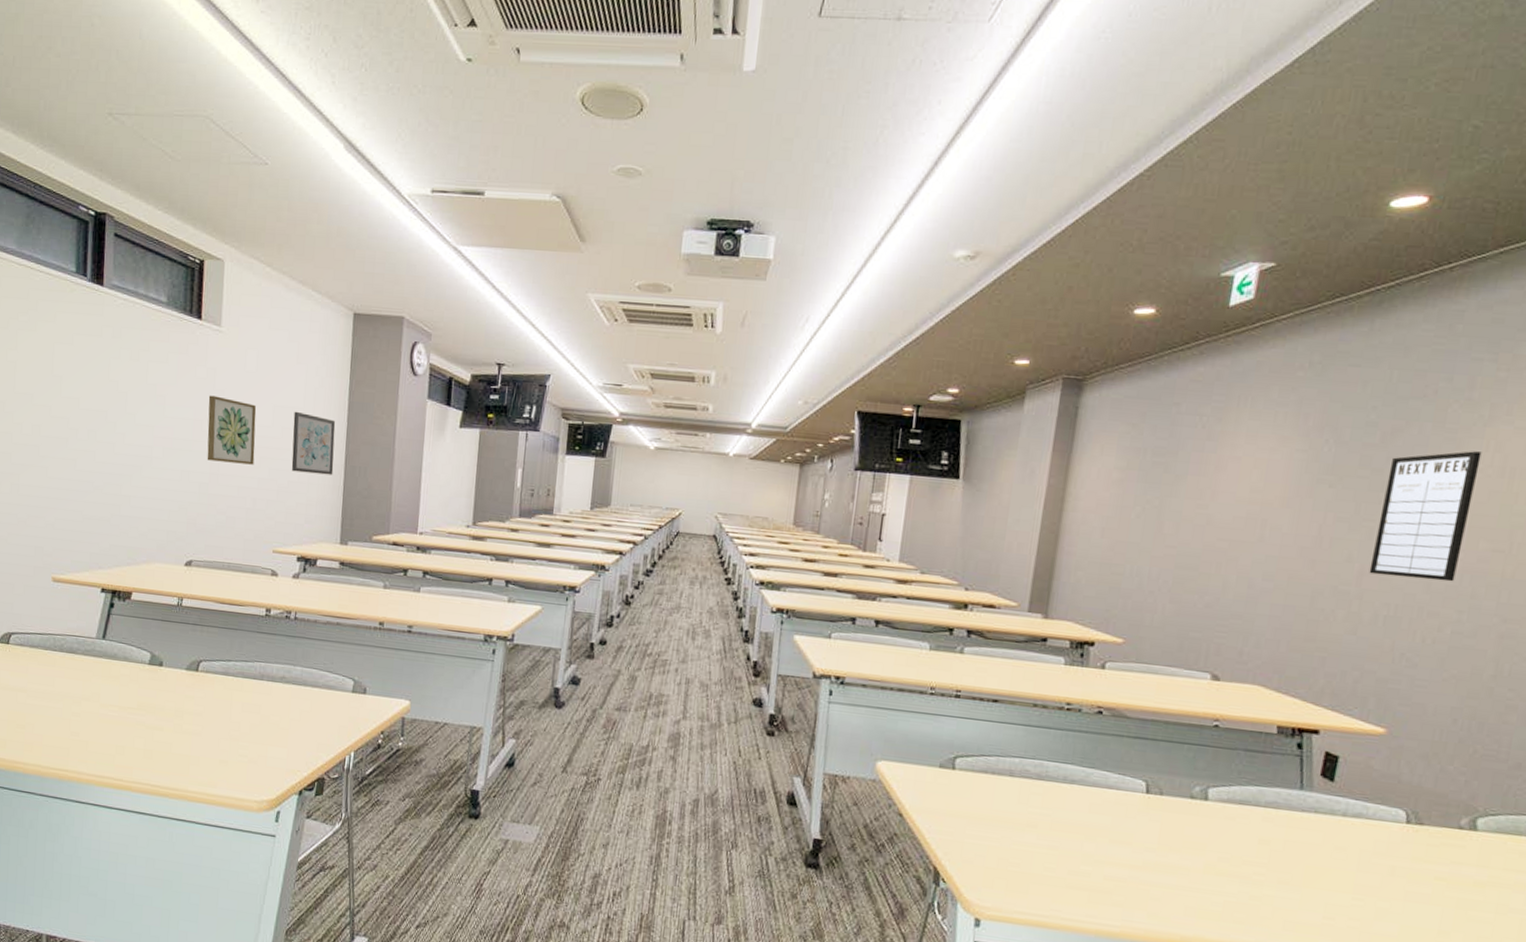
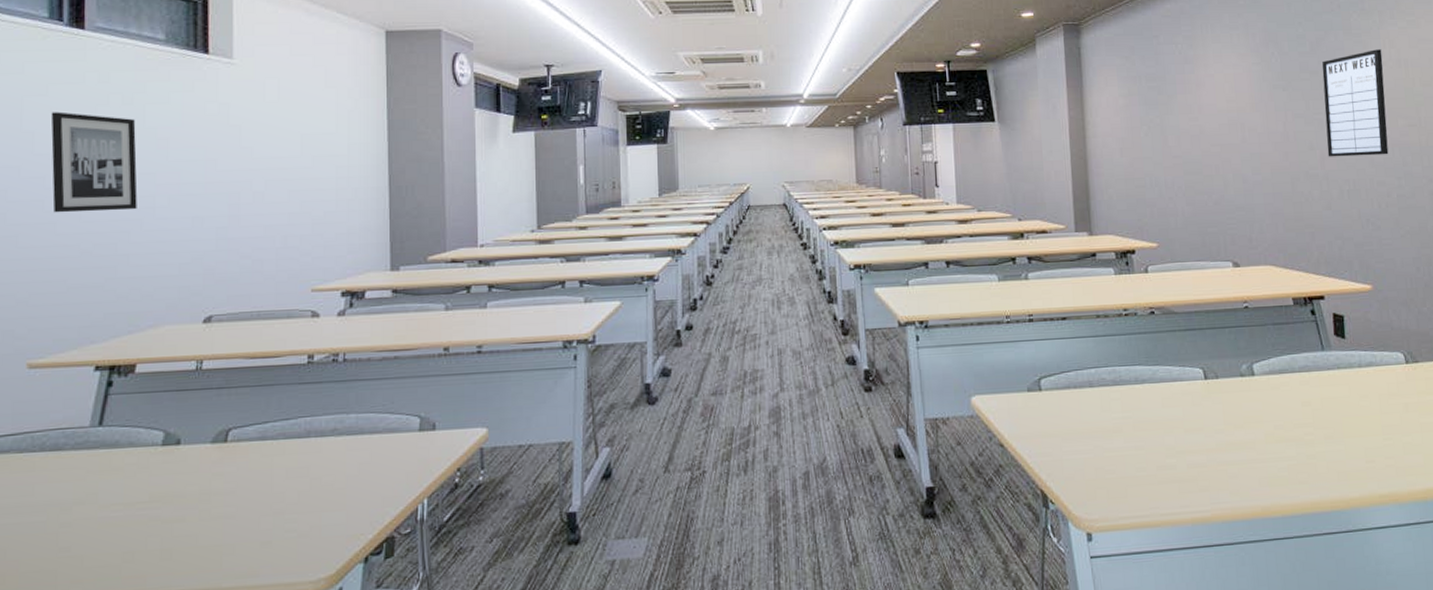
wall art: none [74,360,140,457] -> present [51,111,138,213]
wall art: present [207,395,257,465] -> none [222,131,282,202]
wall art: present [291,411,336,476] -> none [325,137,376,201]

